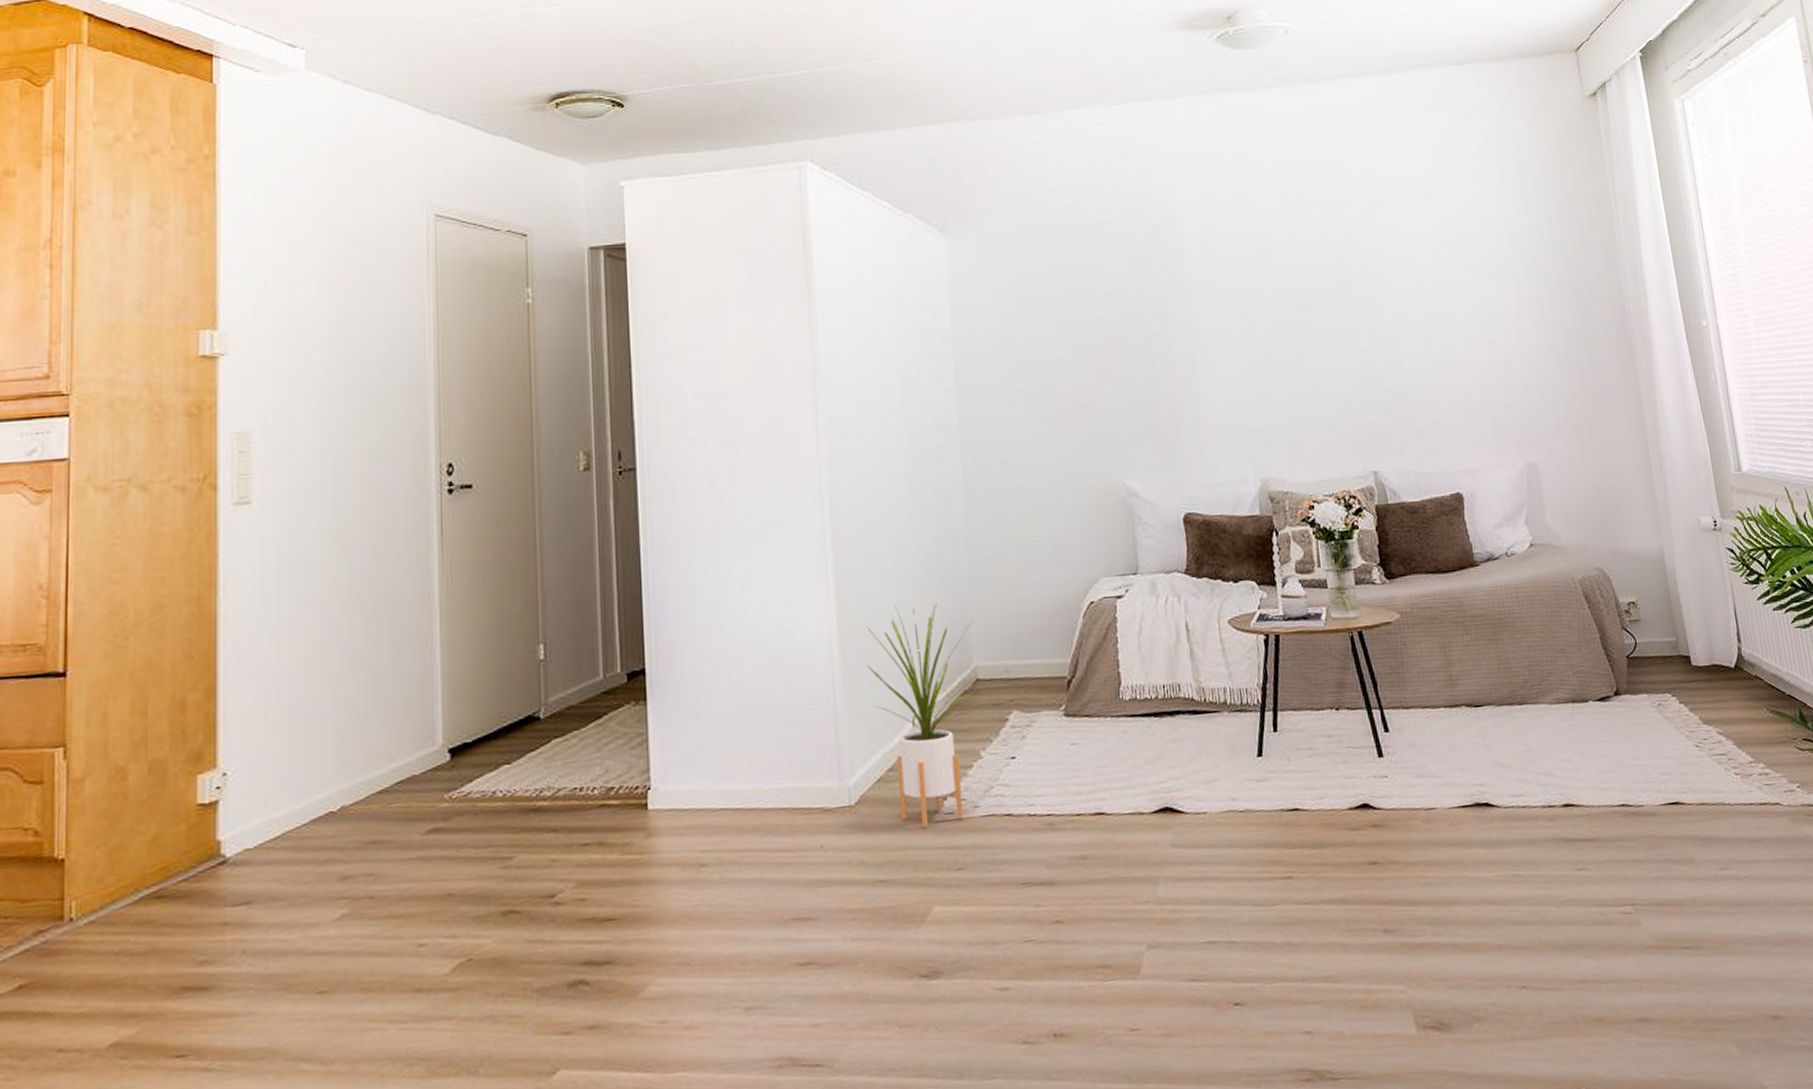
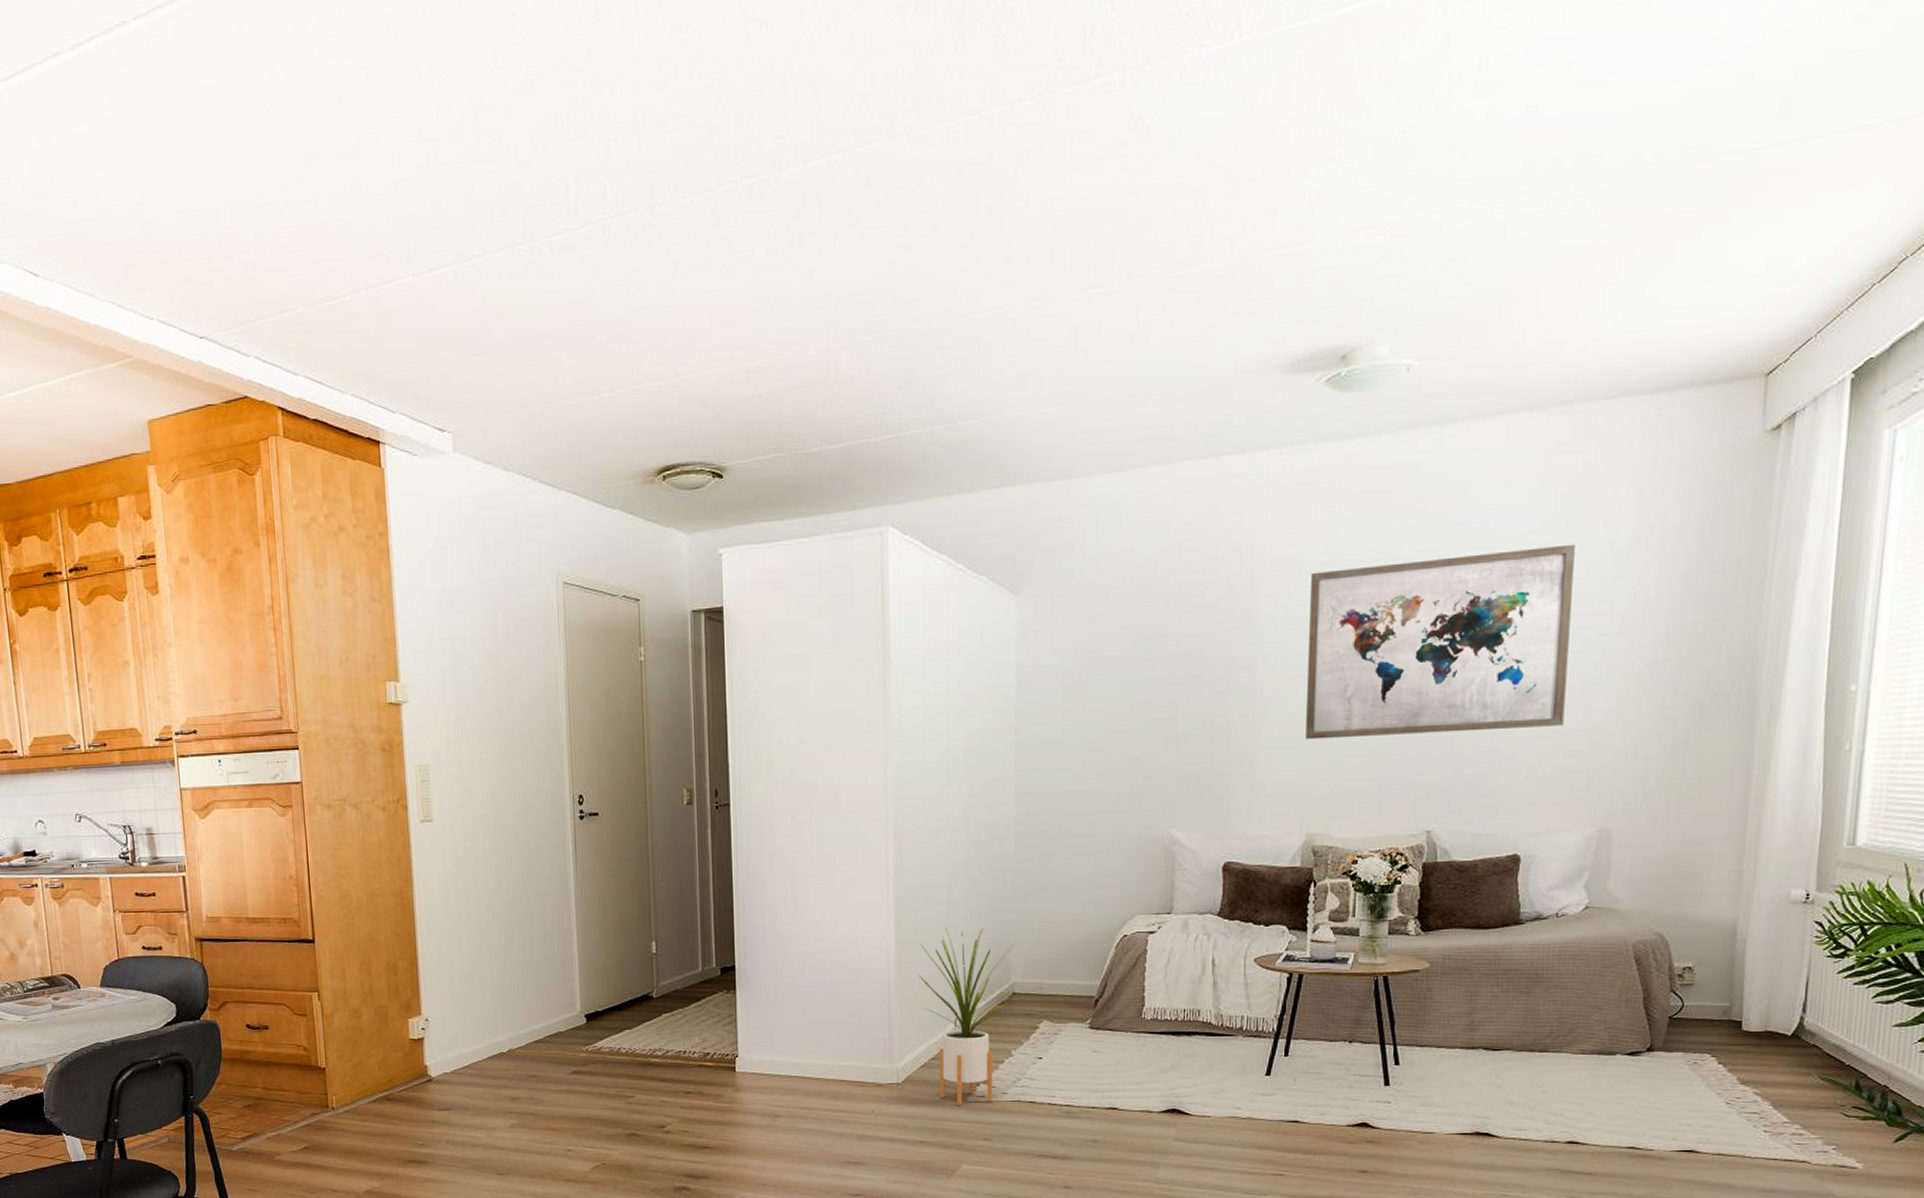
wall art: none [1229,191,1477,381] -> present [1306,544,1575,740]

